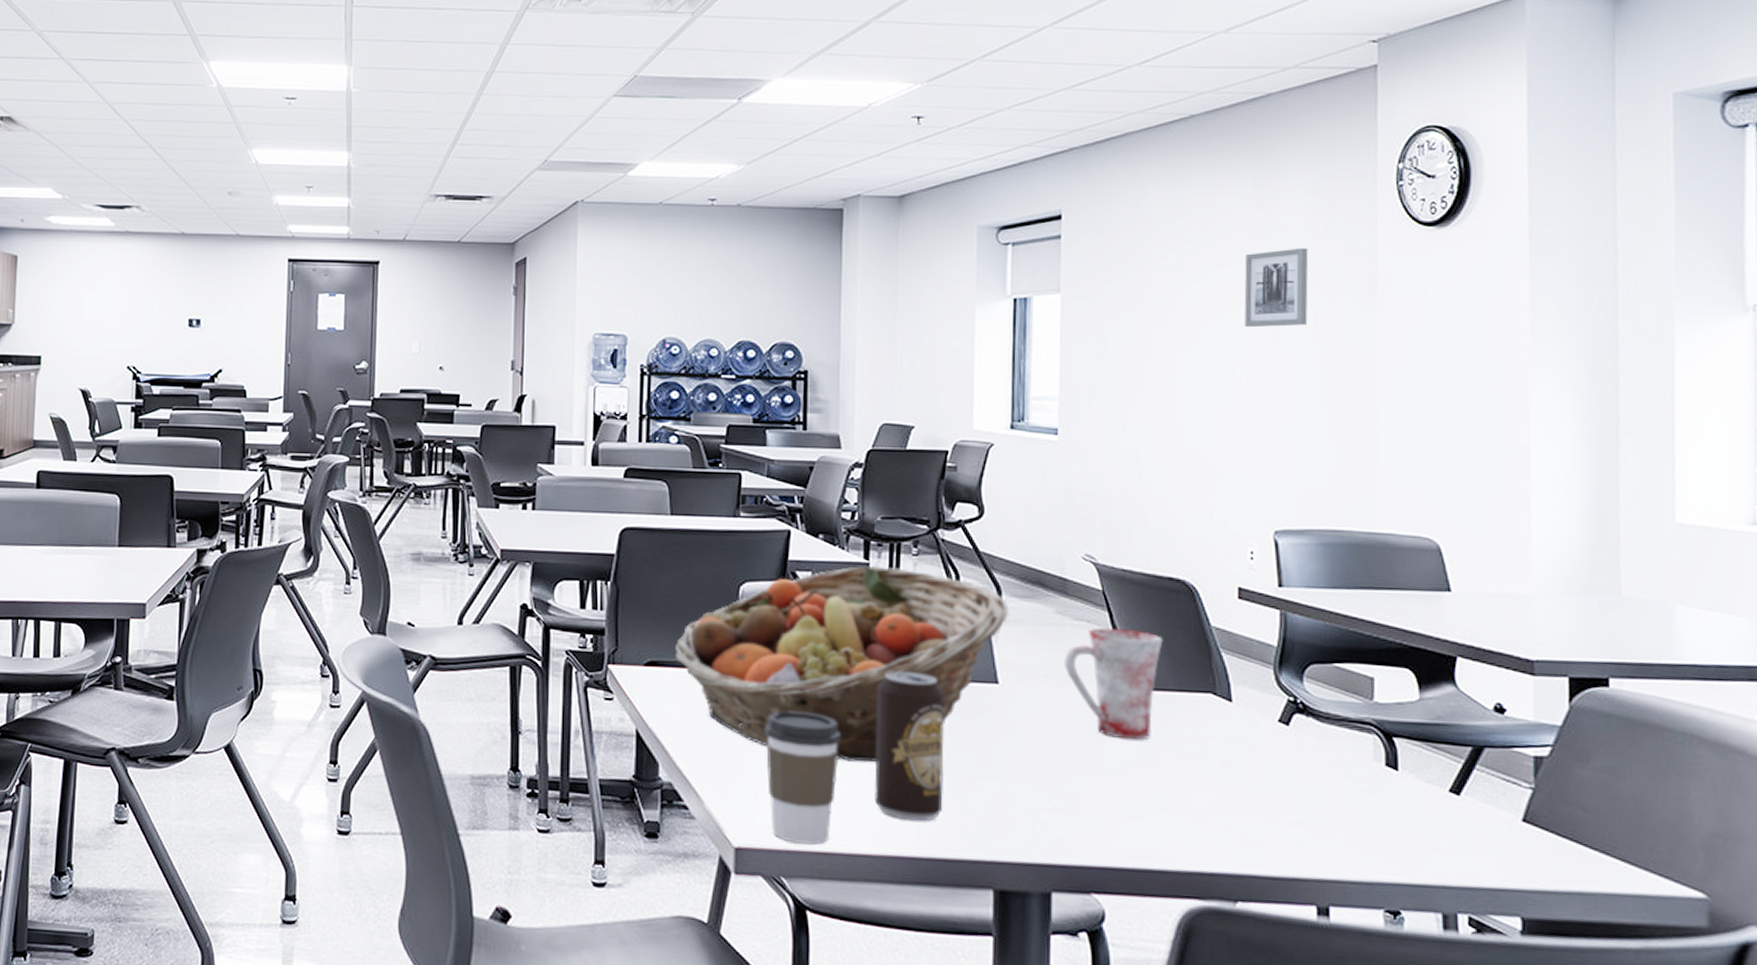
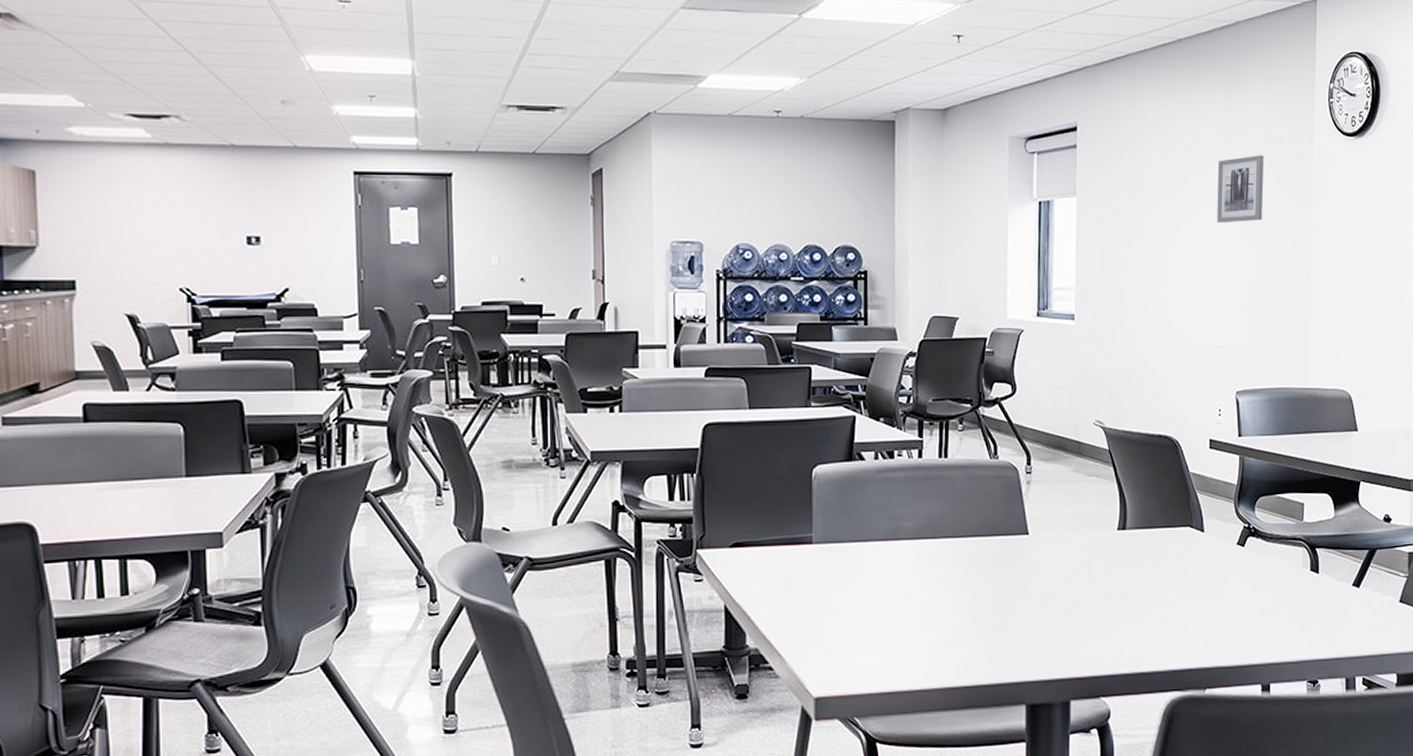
fruit basket: present [674,565,1008,763] -> none [756,442,1036,613]
coffee cup: present [765,711,840,845] -> none [837,574,902,688]
beverage can: present [874,671,945,821] -> none [930,531,987,657]
mug: present [1064,627,1163,741] -> none [1079,480,1154,571]

